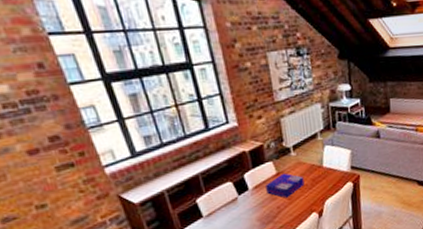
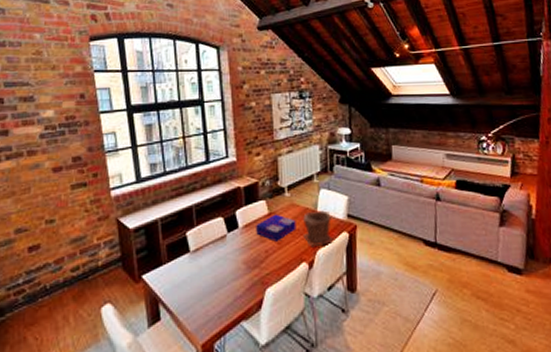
plant pot: none [309,165,340,199] -> present [302,210,334,248]

